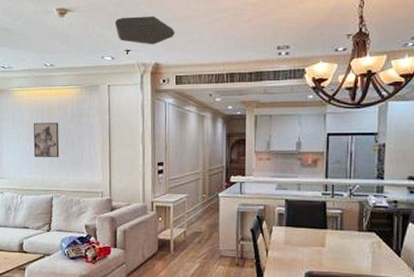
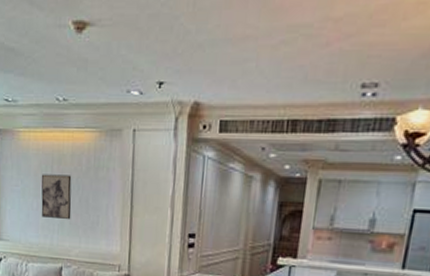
ceiling light: present [115,15,175,45] -> none [146,34,224,76]

